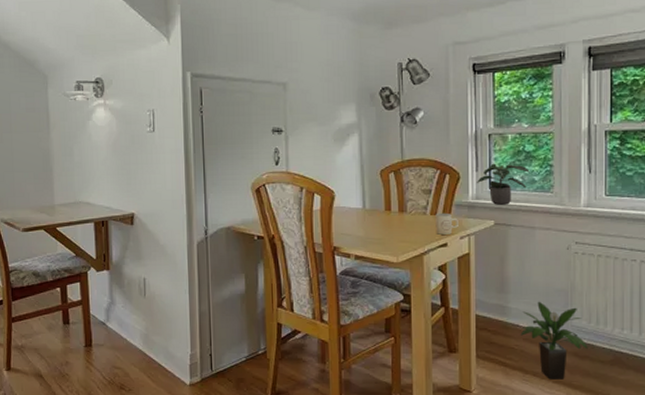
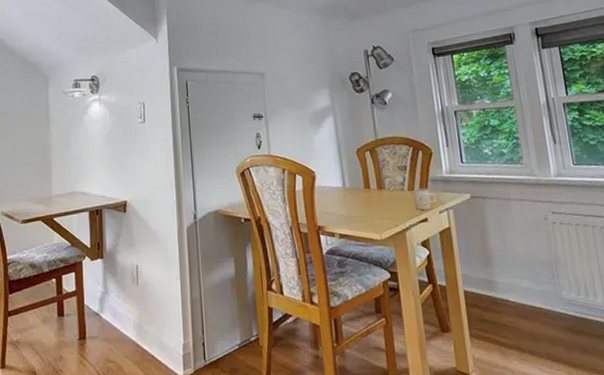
potted plant: present [477,163,530,206] -> none [449,138,498,179]
potted plant: present [520,301,588,380] -> none [510,274,582,358]

